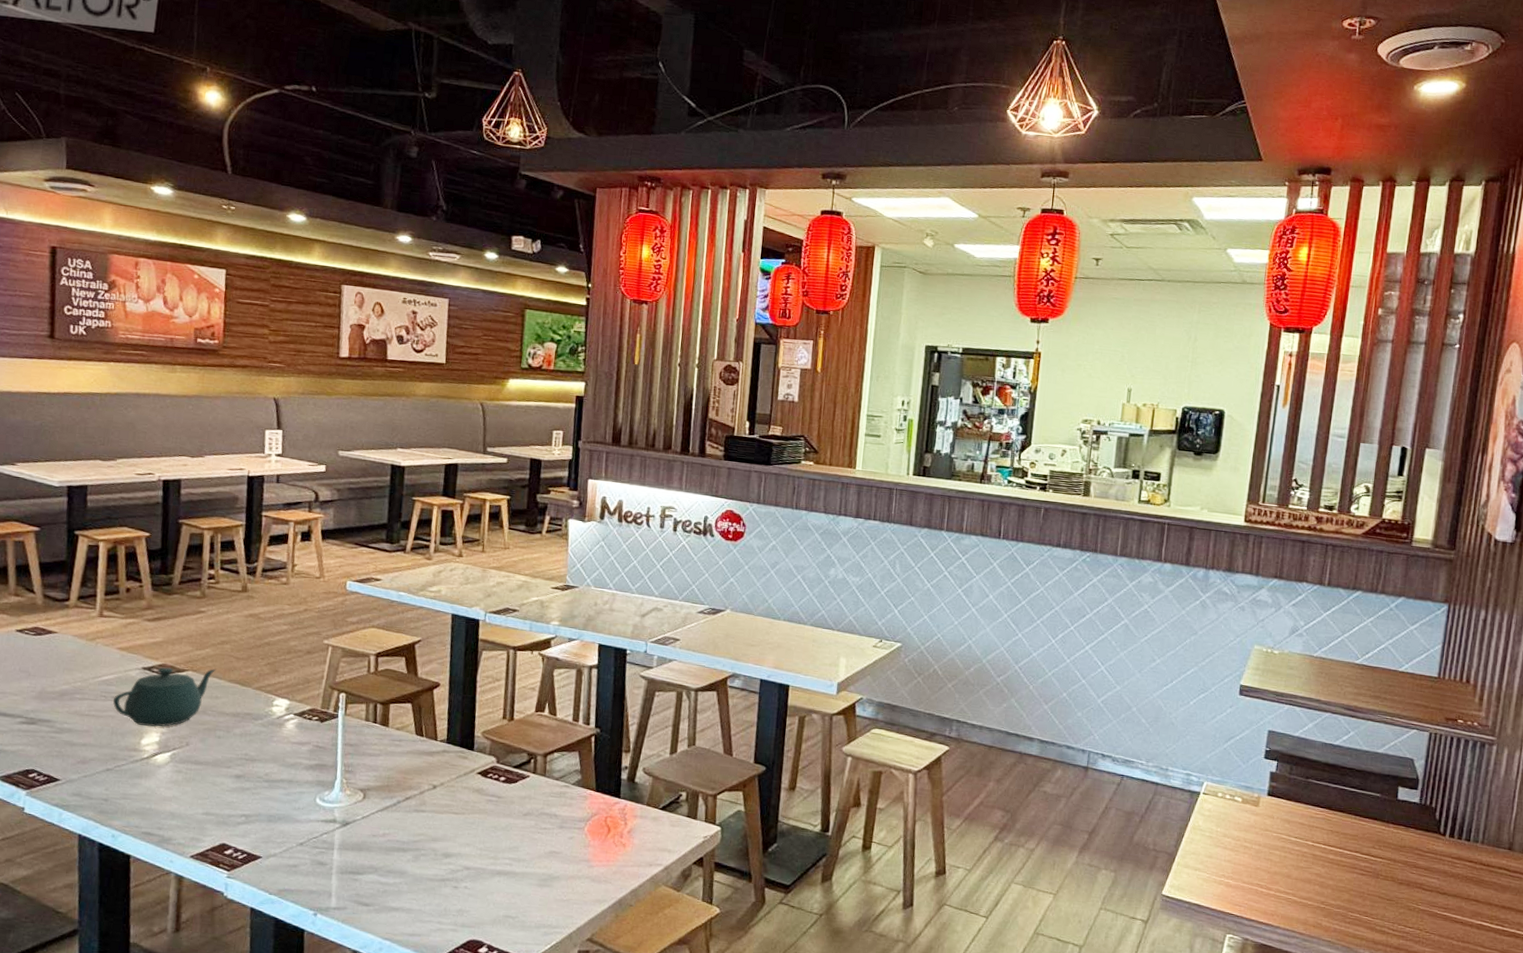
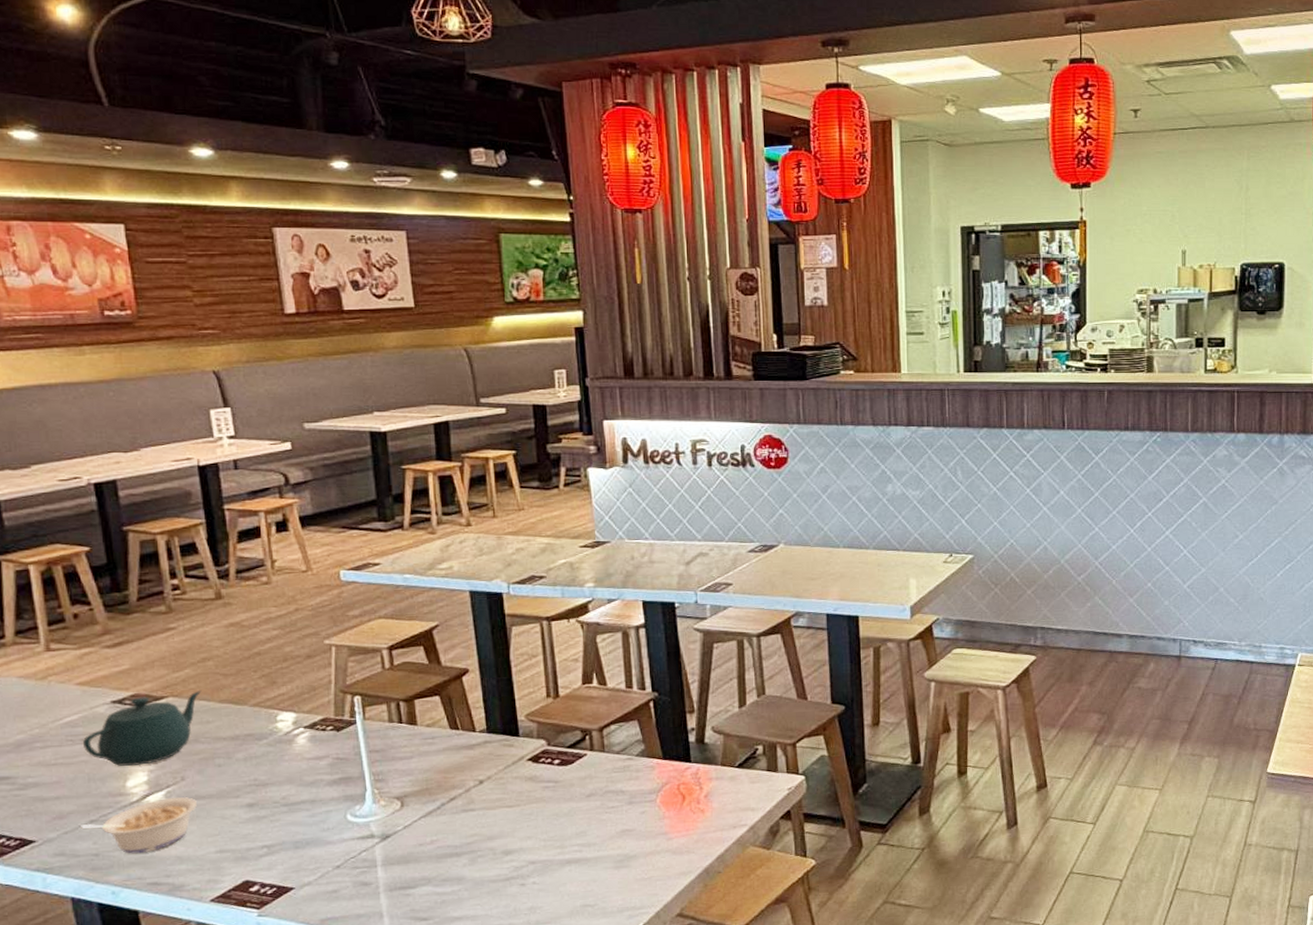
legume: none [98,759,195,805] -> present [81,797,197,854]

